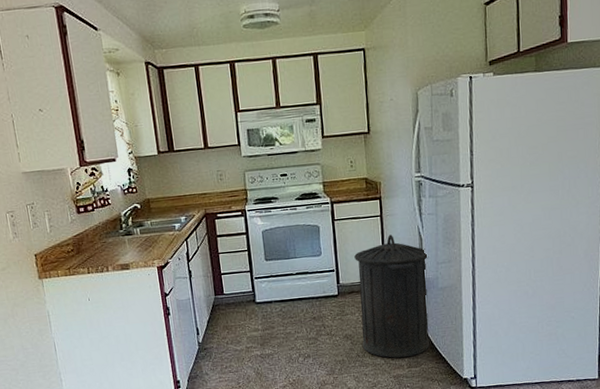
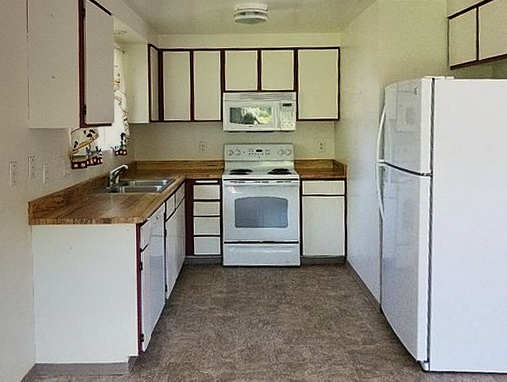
trash can: present [354,235,430,358] -> none [318,214,388,334]

